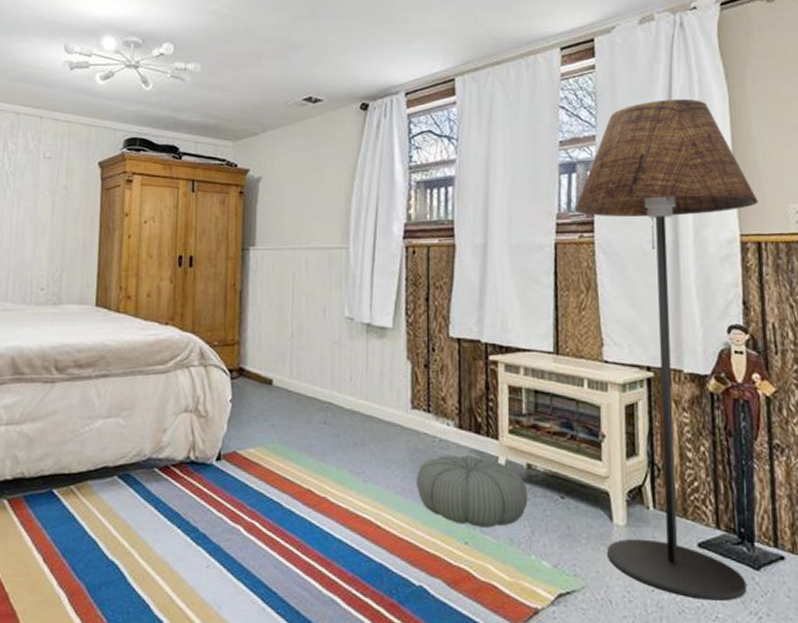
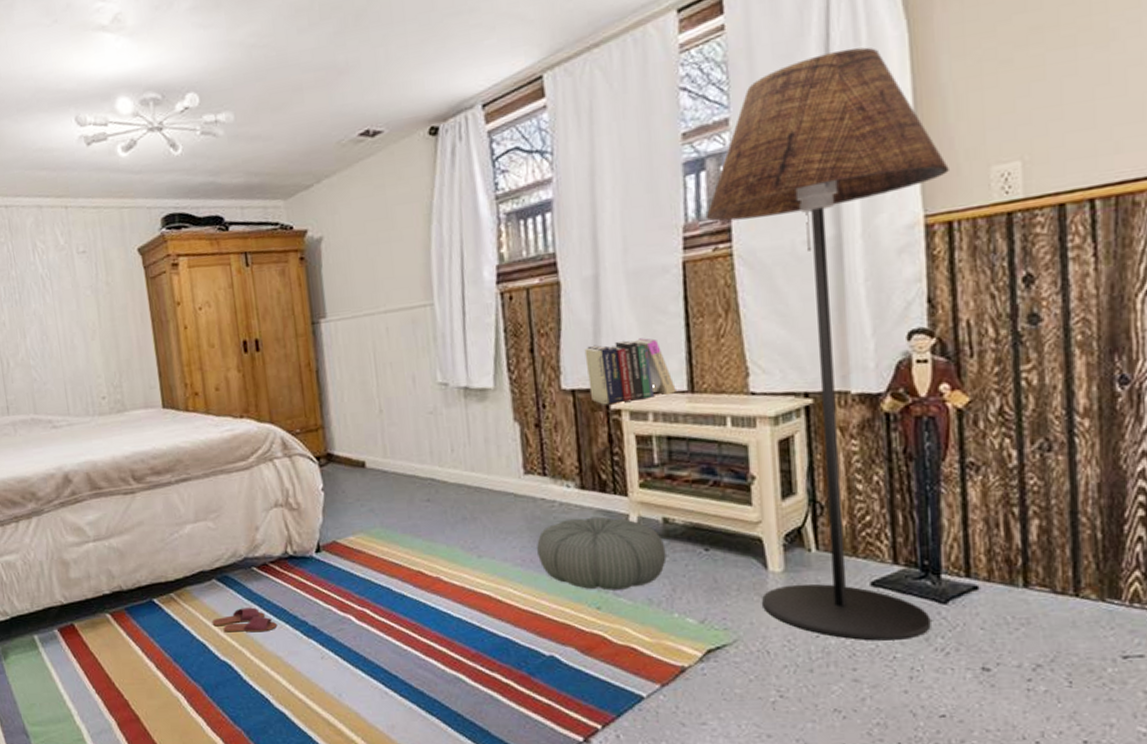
slippers: none [107,508,170,535] -> present [213,607,278,633]
books: none [471,301,544,356] -> present [584,338,676,405]

